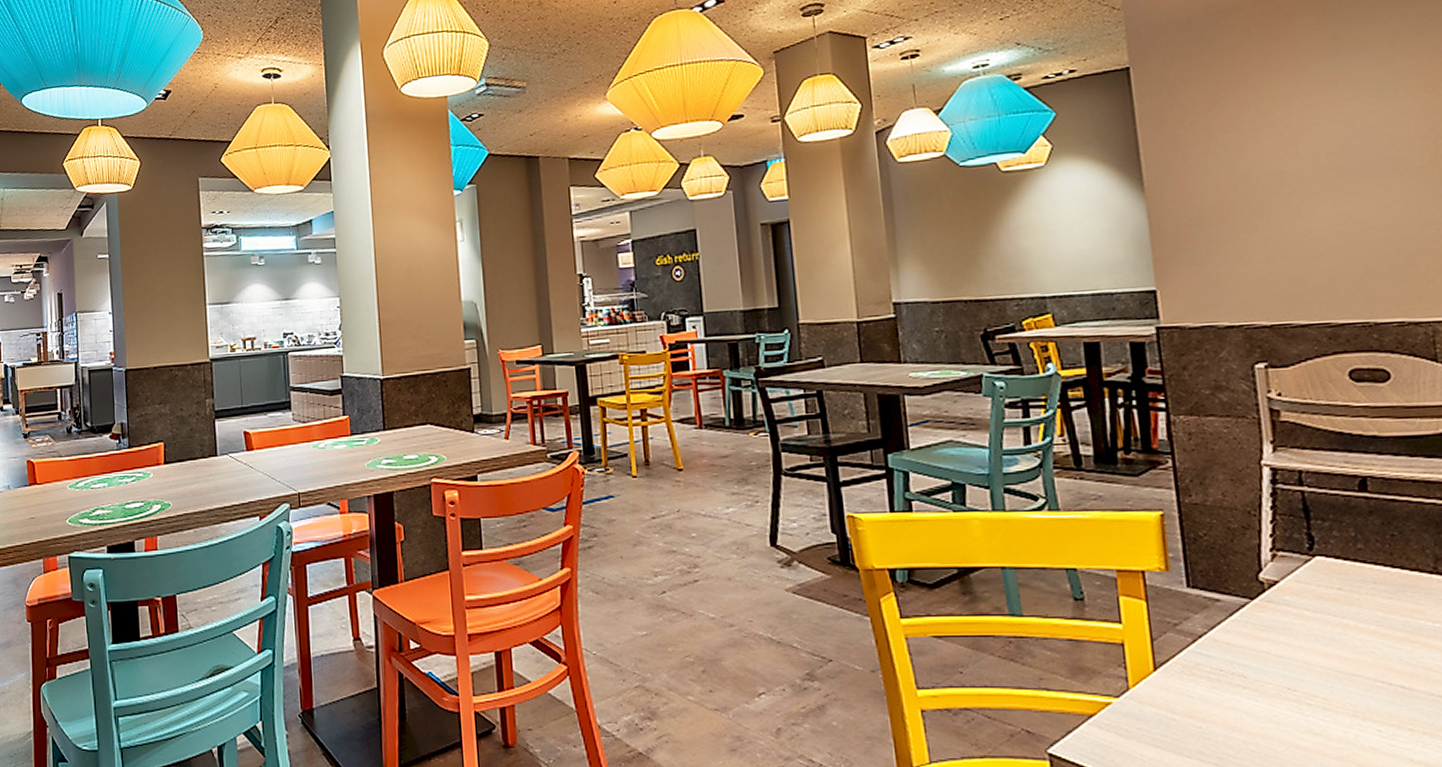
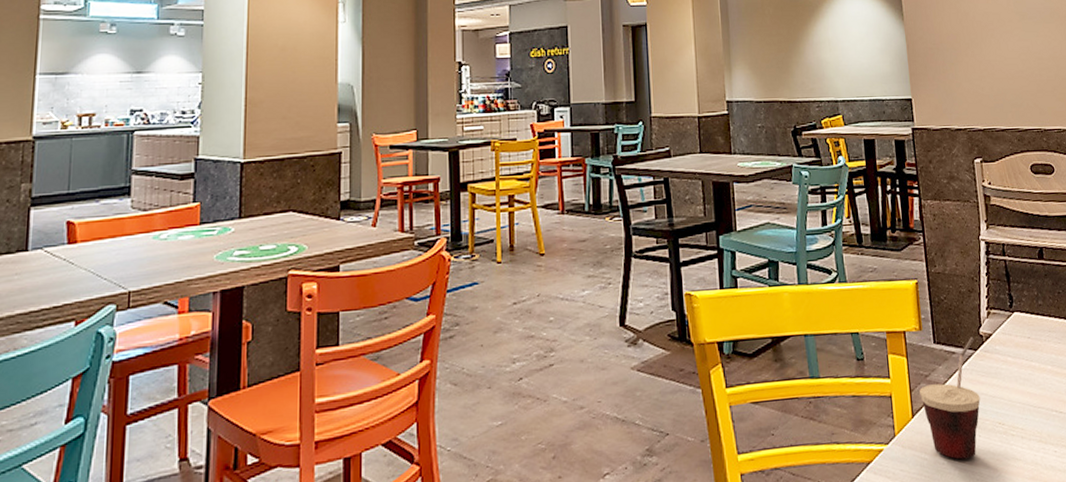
cup: none [1165,583,1259,725] -> present [919,337,981,460]

